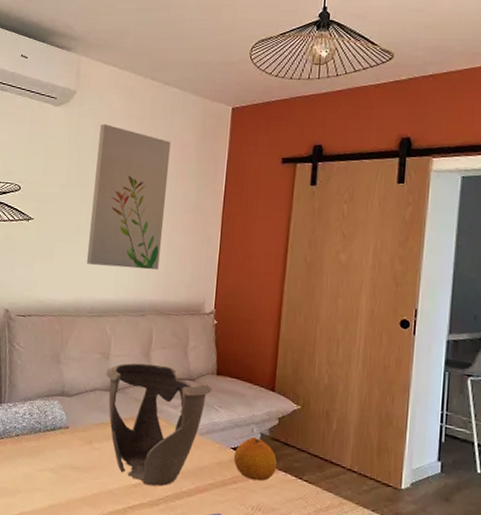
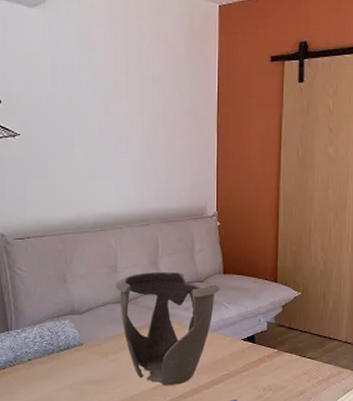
wall art: present [87,124,171,270] -> none [83,27,160,179]
fruit: present [233,437,277,481] -> none [244,326,283,365]

